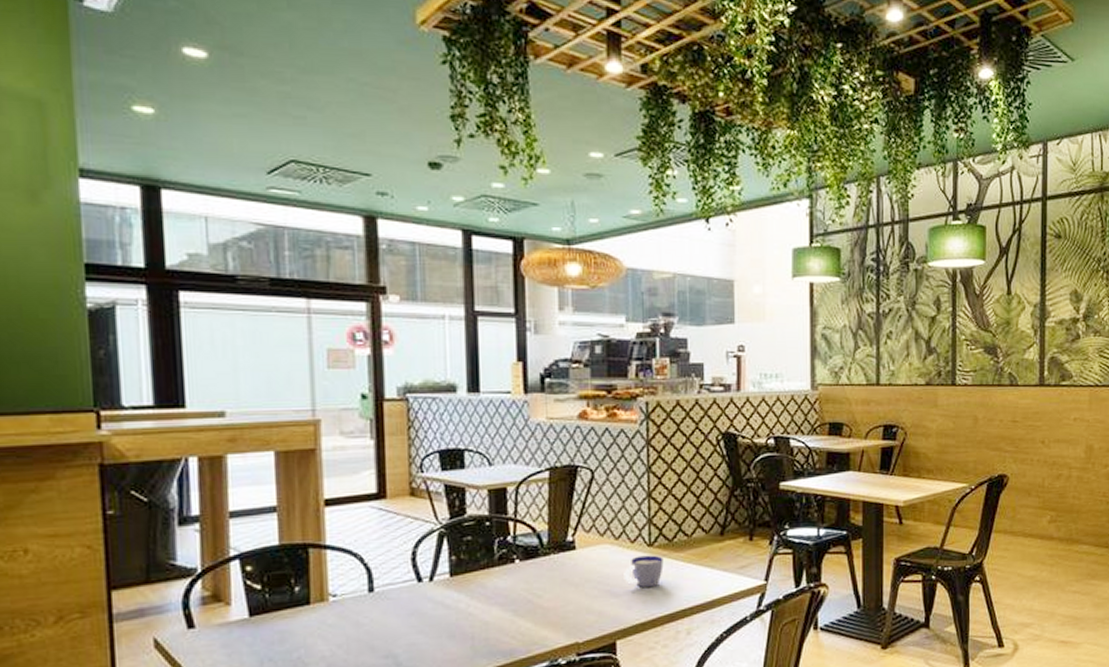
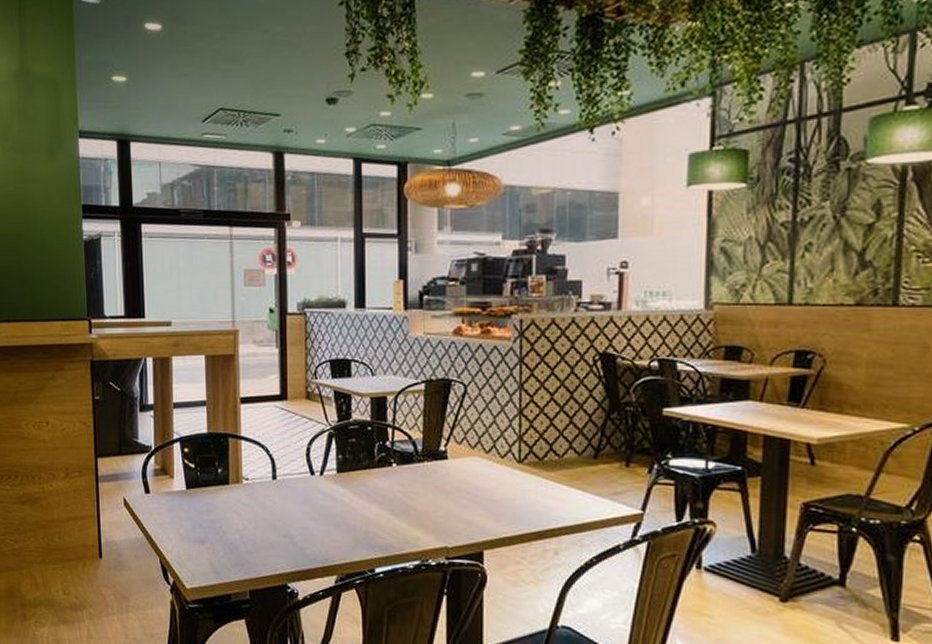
cup: present [624,555,664,588] -> none [493,471,533,504]

